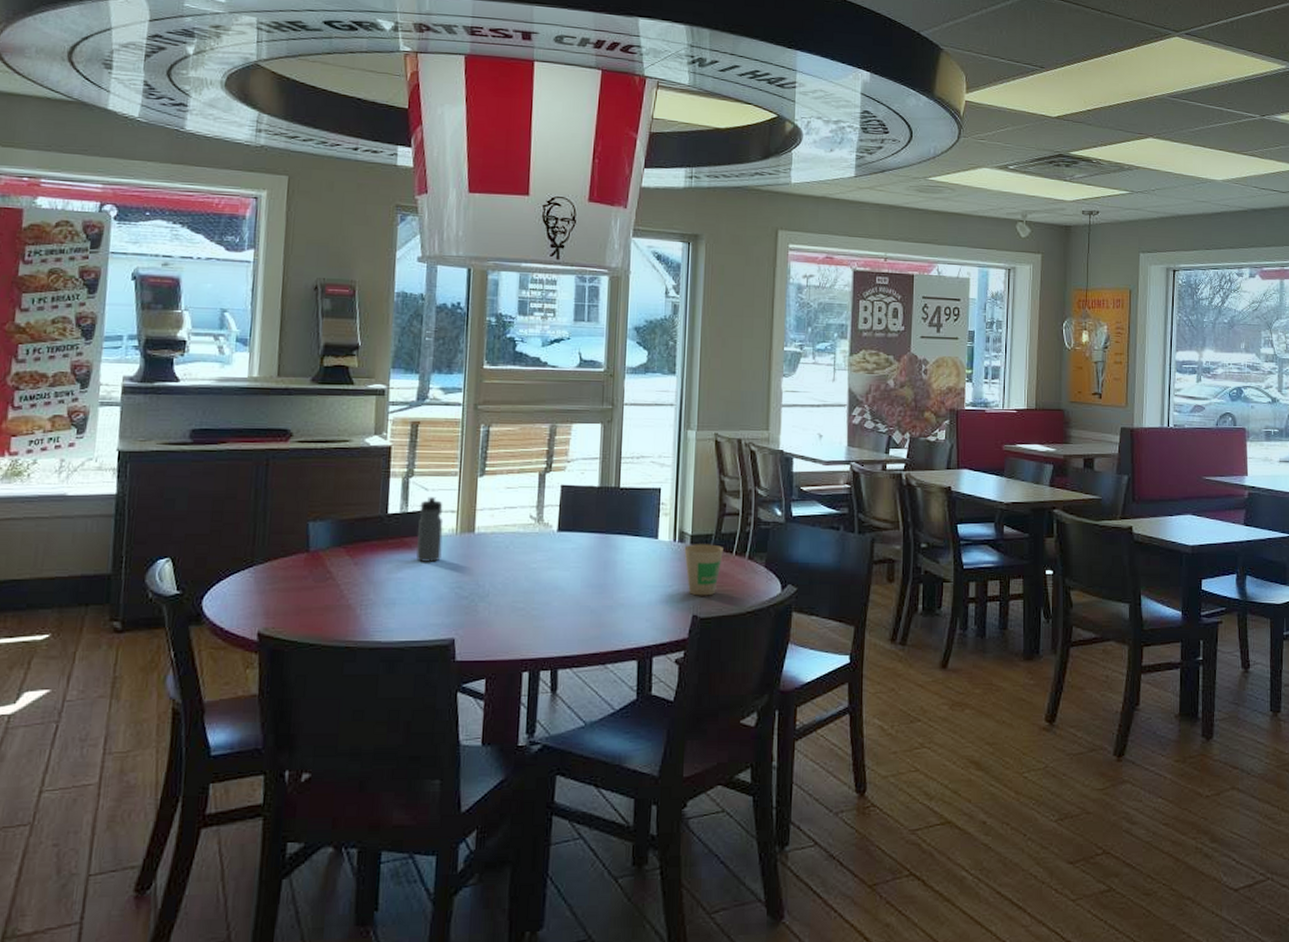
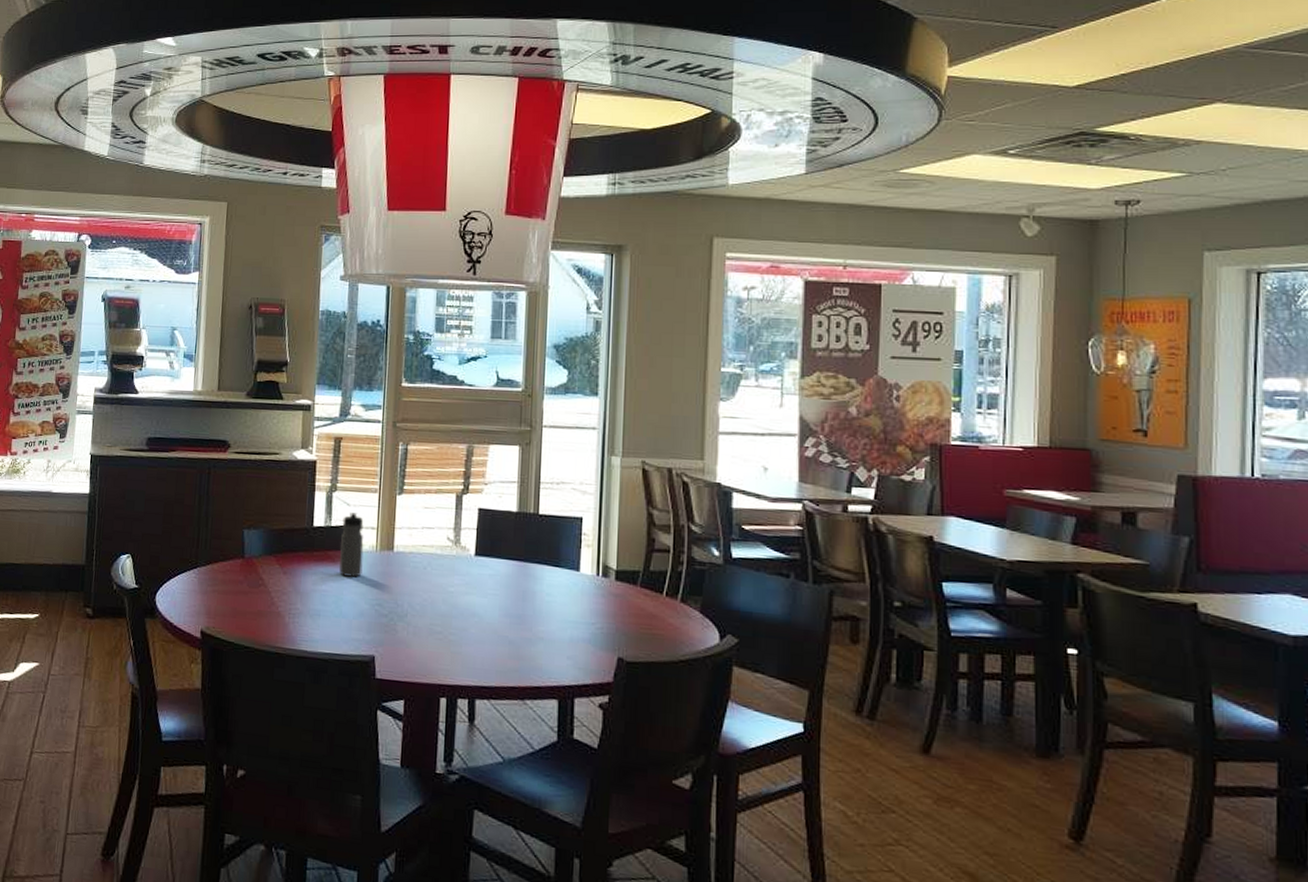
paper cup: present [684,544,723,596] -> none [608,580,652,639]

